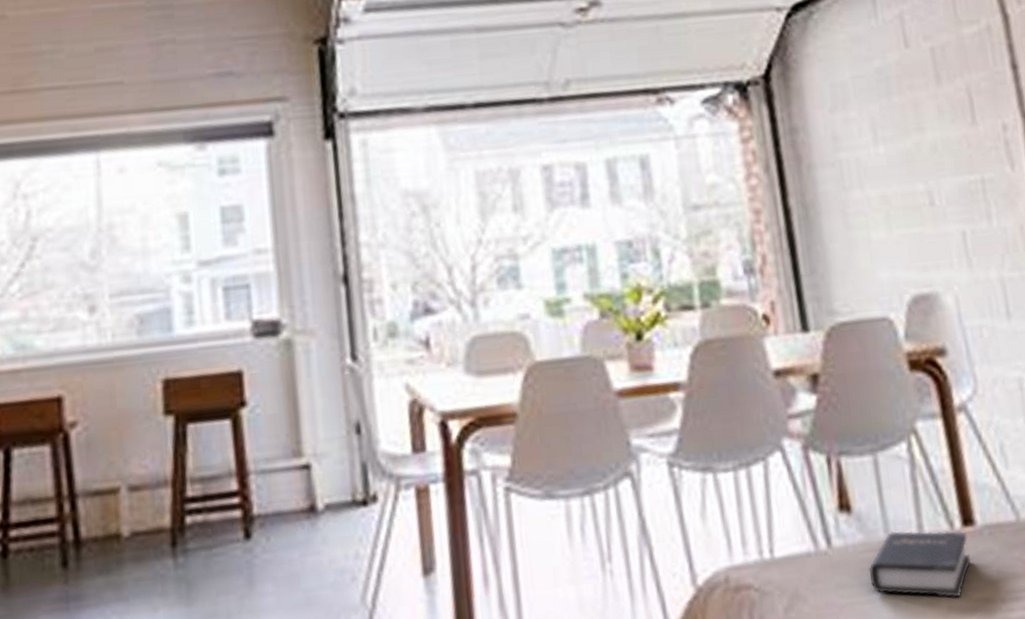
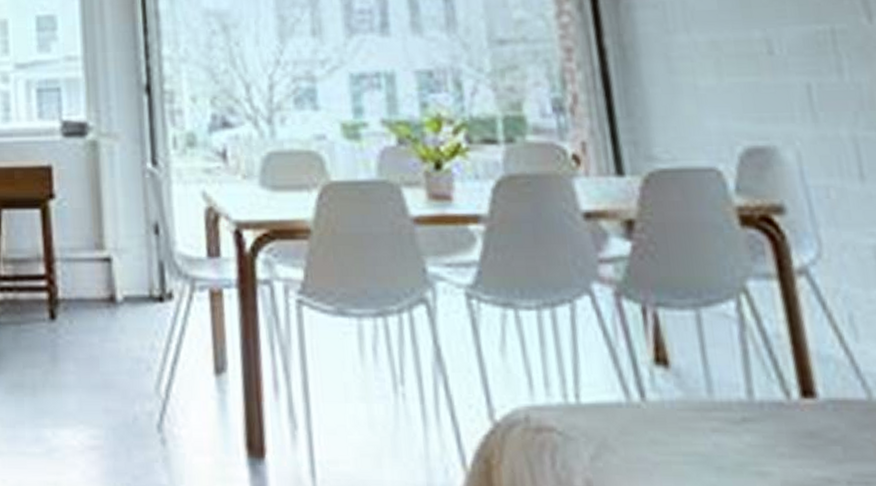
hardback book: present [868,531,972,598] -> none [688,393,812,473]

